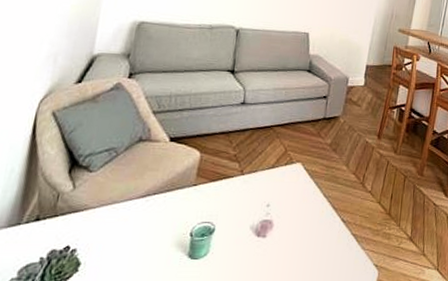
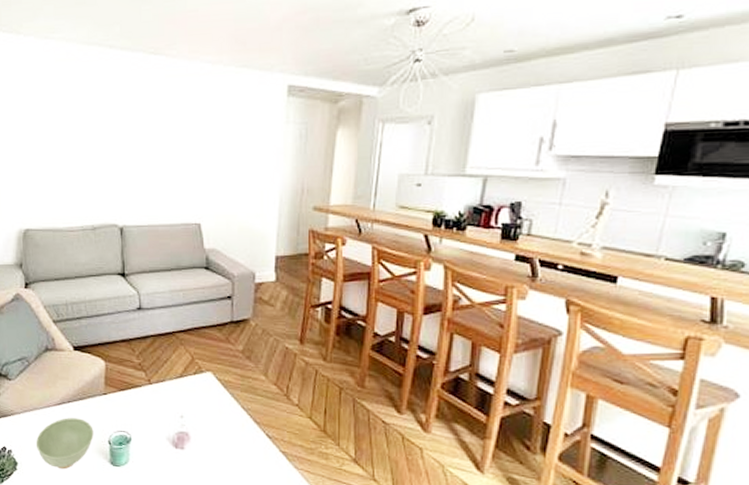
bowl: none [107,210,177,267] -> present [35,418,94,470]

